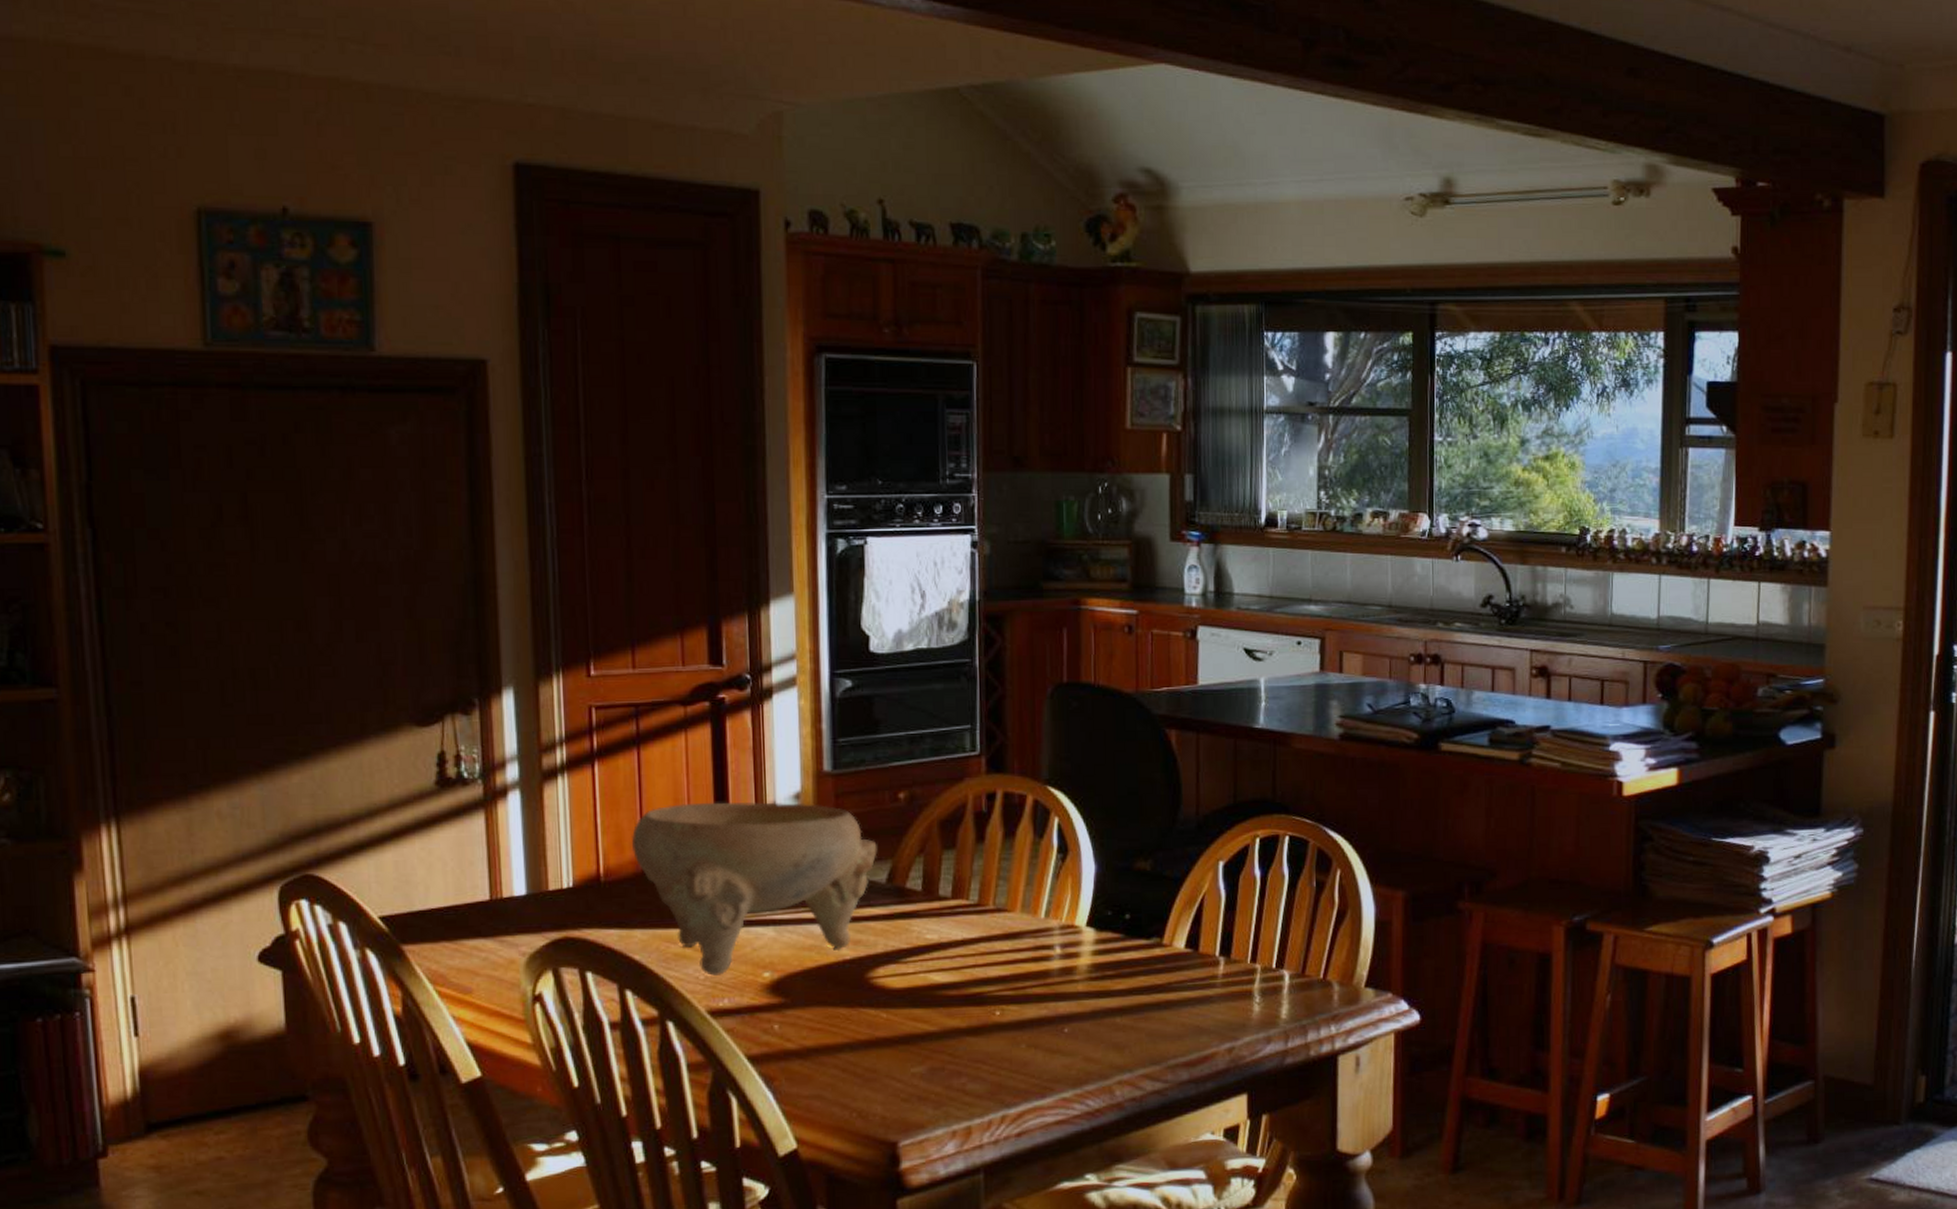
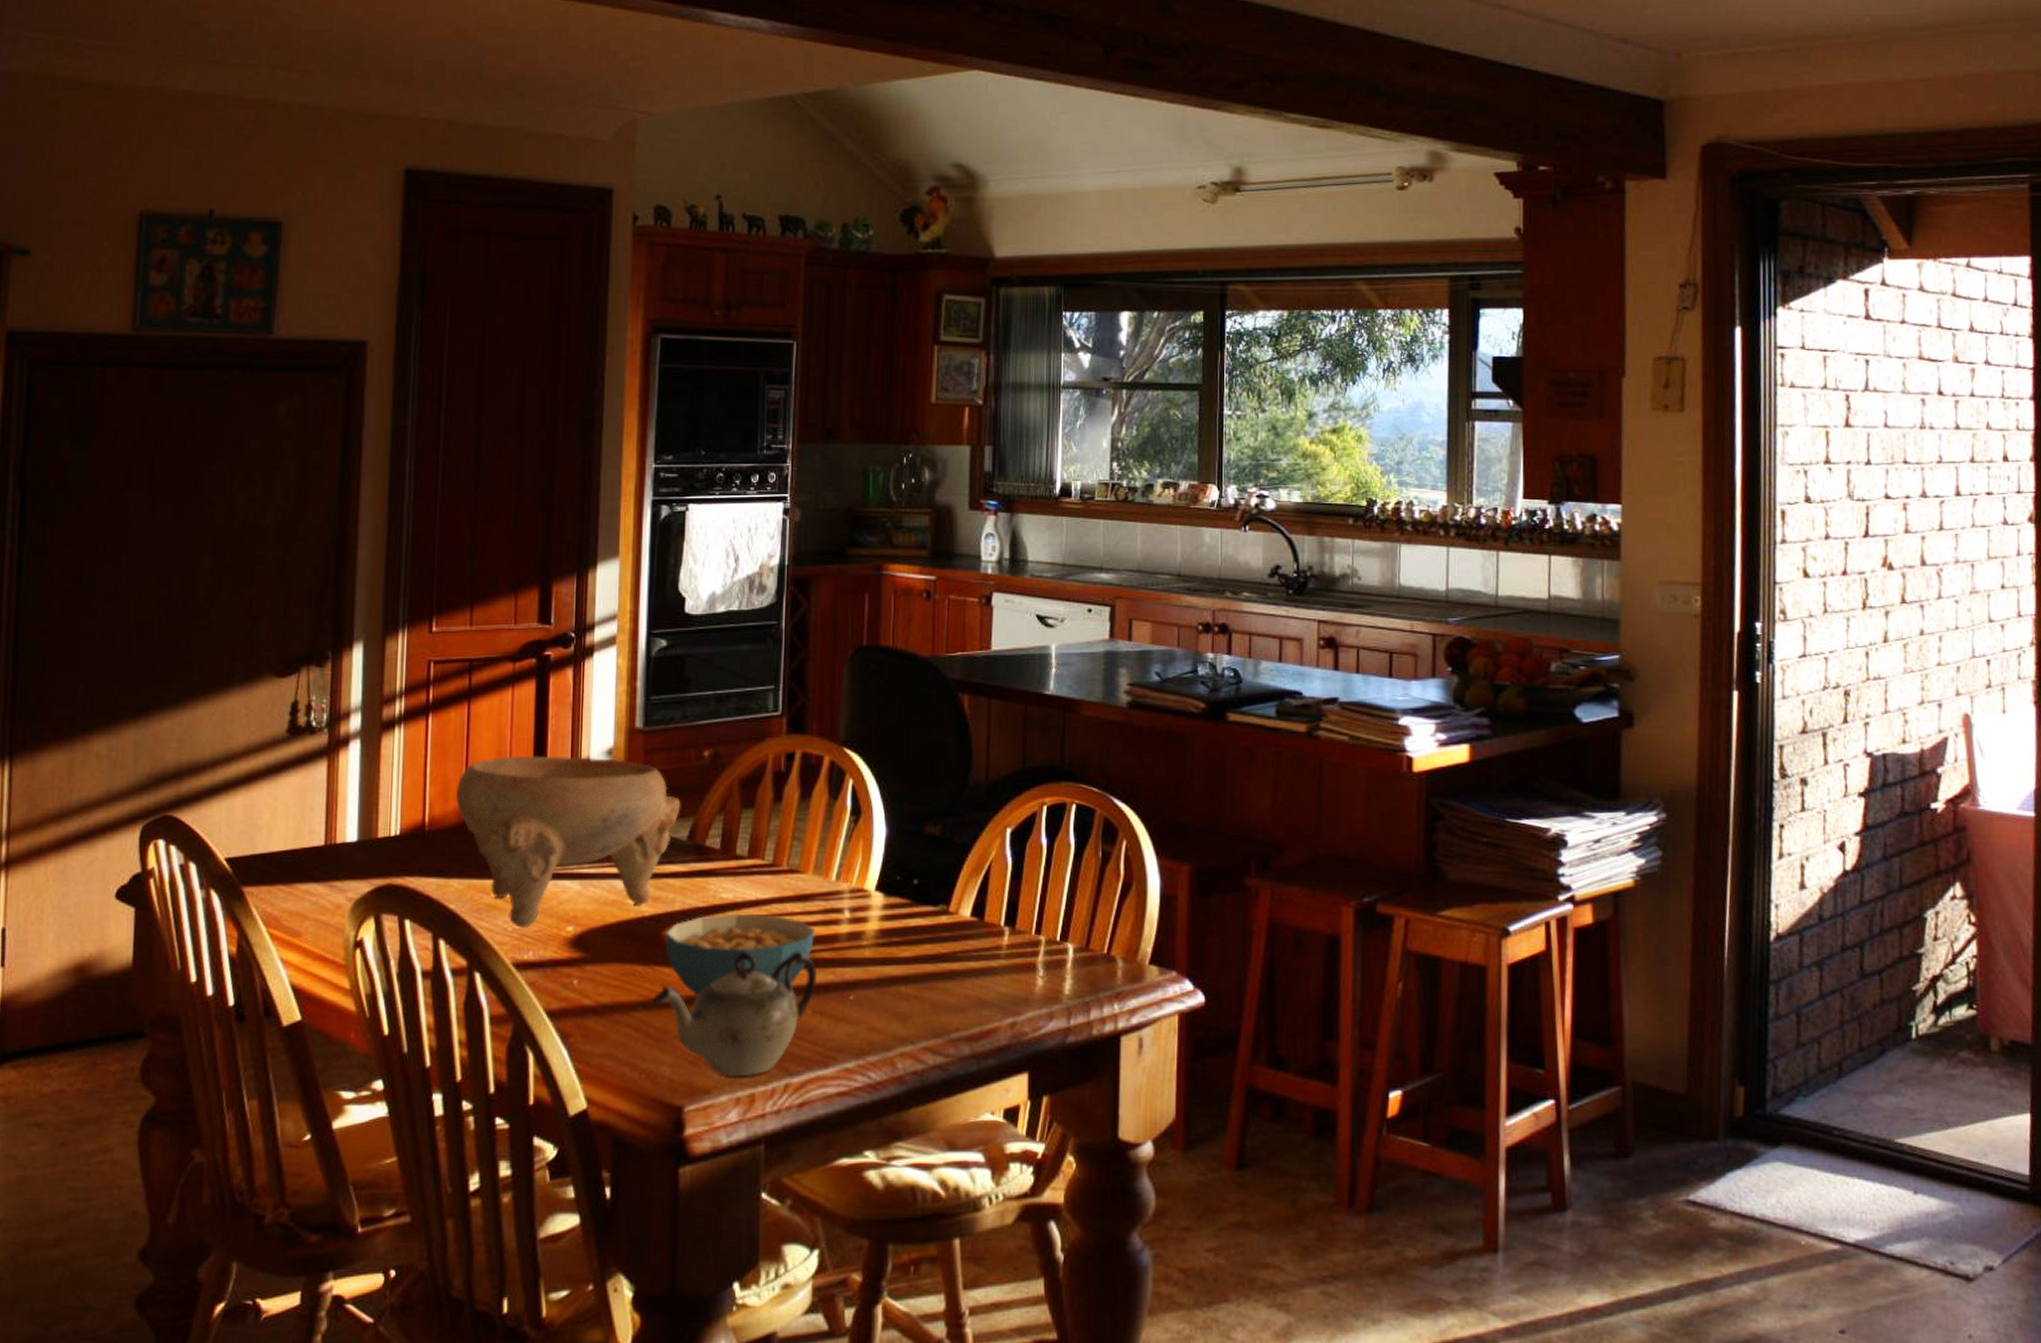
teapot: none [860,989,1029,1111] -> present [653,952,816,1076]
cereal bowl: none [869,953,1026,1035] -> present [665,913,816,996]

